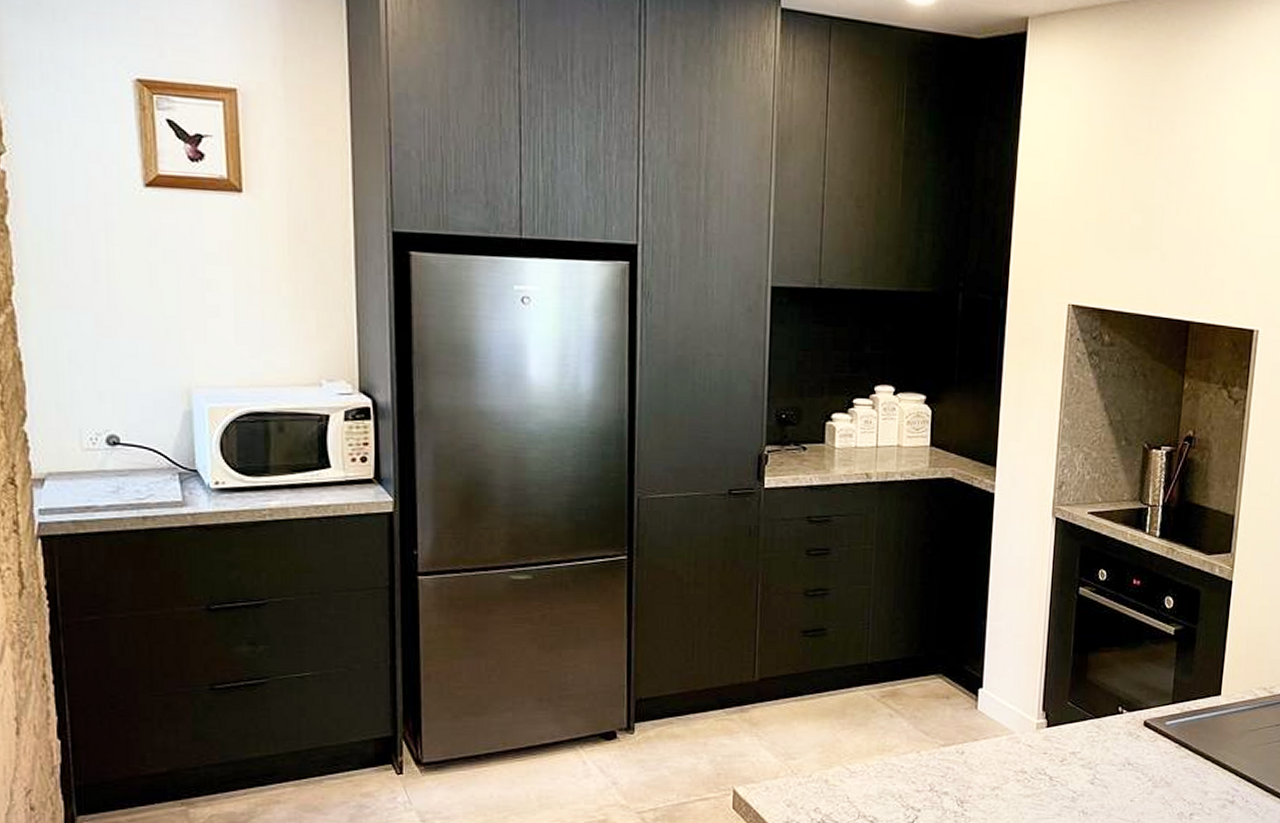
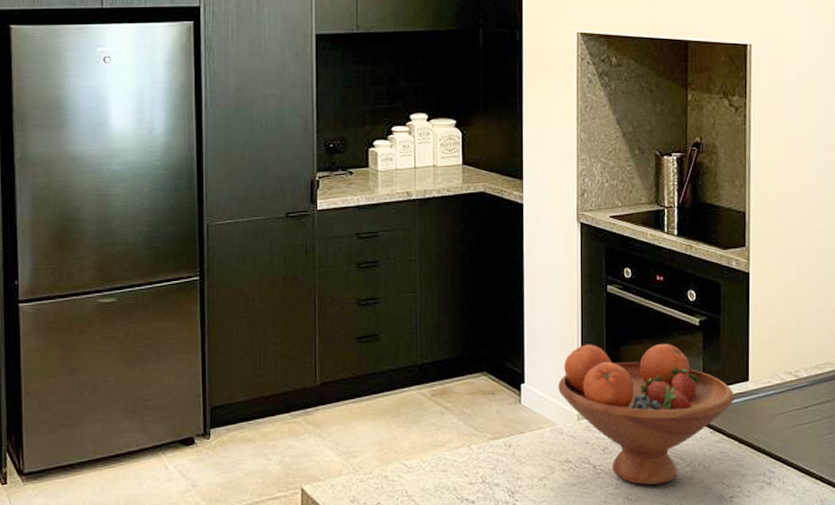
fruit bowl: none [1018,649,1205,799] -> present [558,343,735,485]

